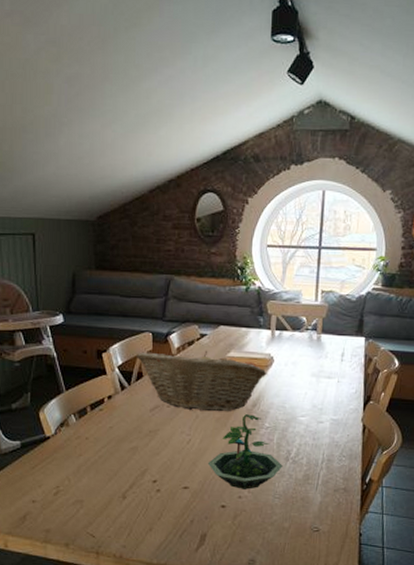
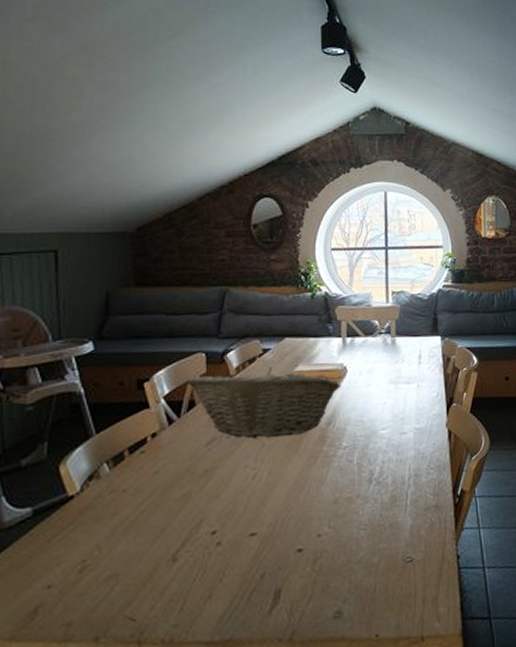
terrarium: present [207,414,282,489] -> none [278,434,366,526]

